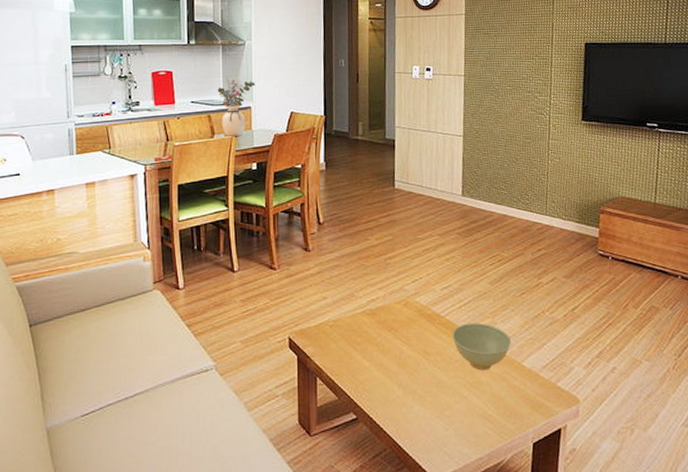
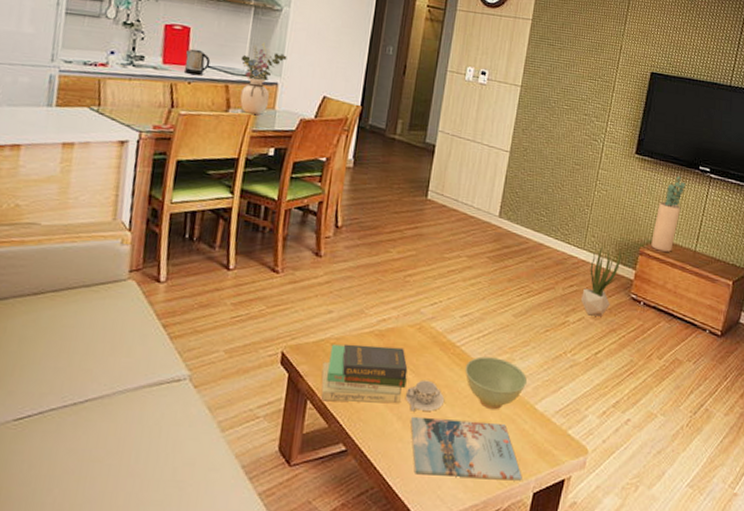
kettle: none [172,89,193,111] -> present [185,48,211,76]
books: none [325,323,401,377] -> present [321,343,408,403]
teacup: none [402,349,438,379] -> present [405,380,445,411]
magazine: none [410,382,521,435] -> present [410,416,522,481]
potted plant: none [551,209,584,275] -> present [581,245,622,317]
vase: none [610,133,636,209] -> present [651,174,686,253]

